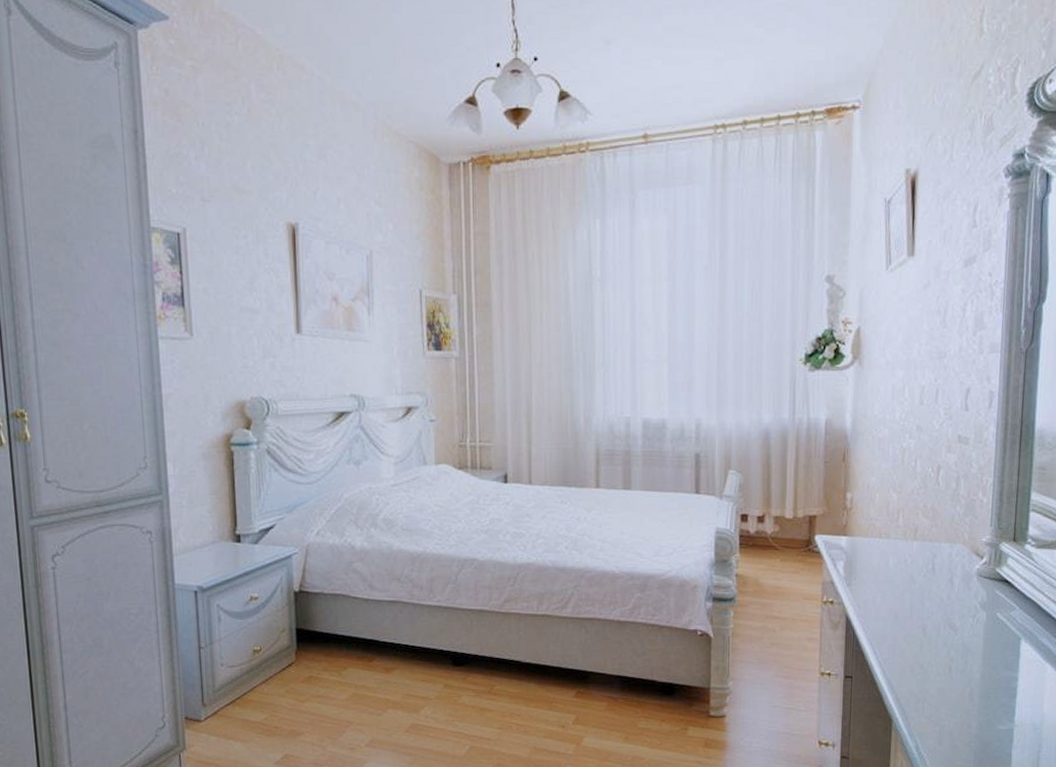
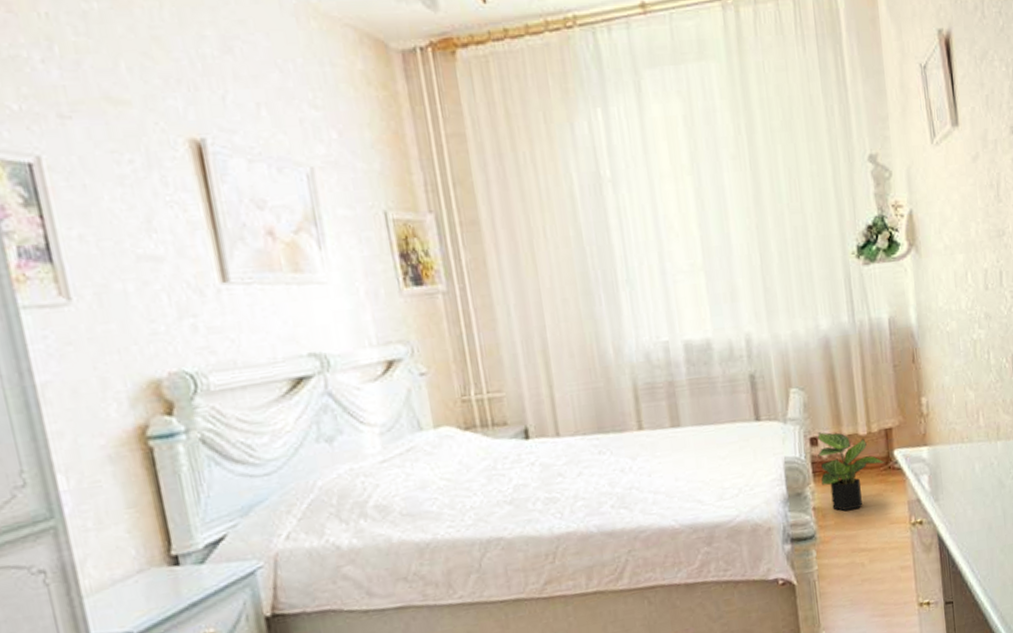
potted plant: none [746,511,806,582] -> present [817,432,885,511]

